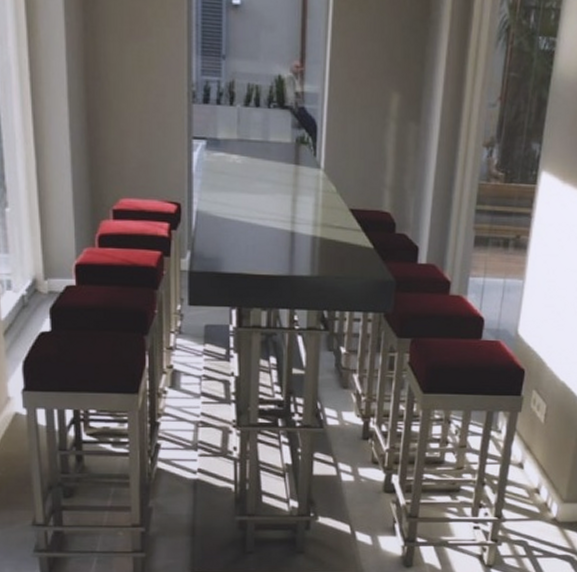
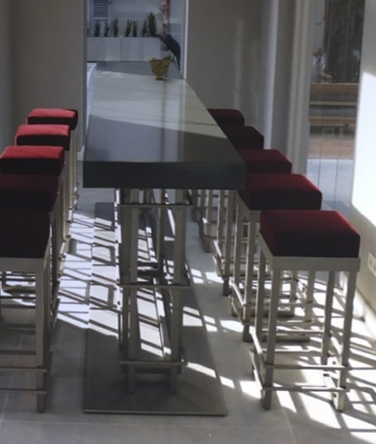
decorative bowl: none [275,137,305,168] -> present [148,57,172,79]

